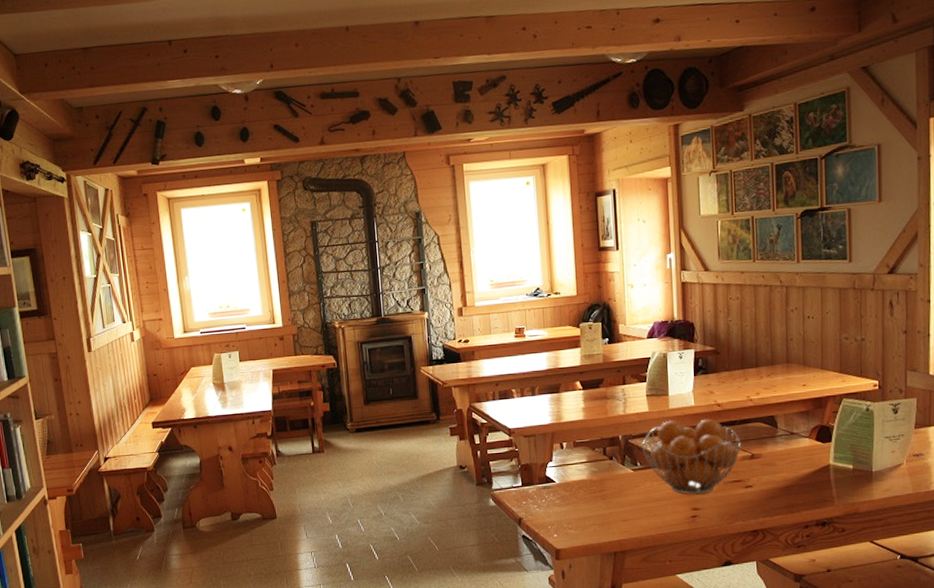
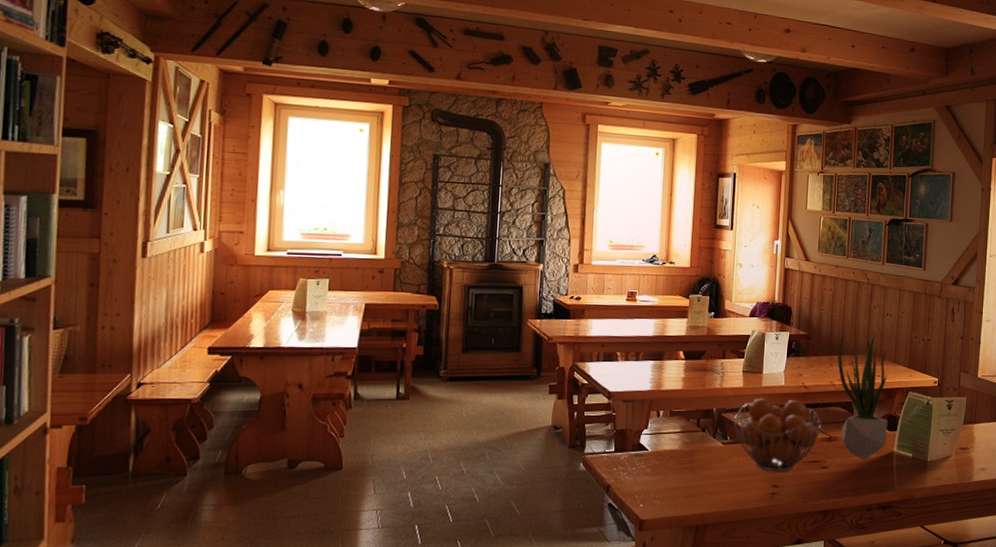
potted plant: none [753,339,820,475] -> present [838,333,888,459]

